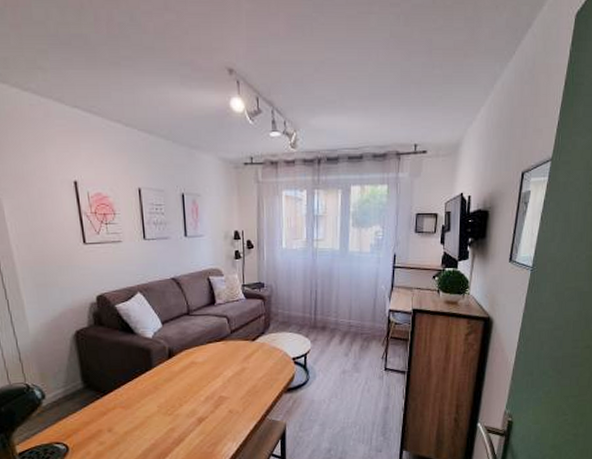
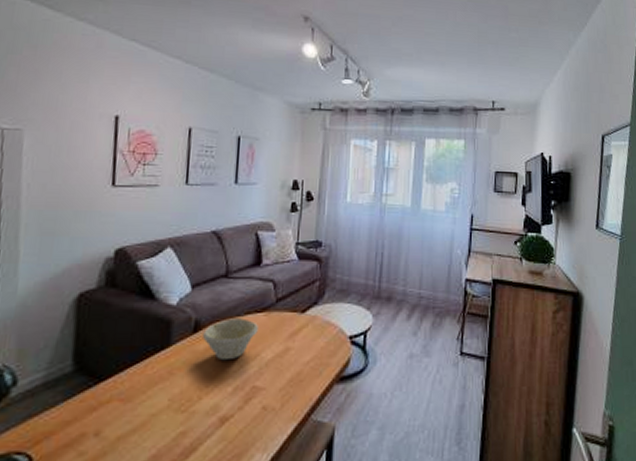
bowl: none [176,346,219,378] -> present [203,318,258,361]

